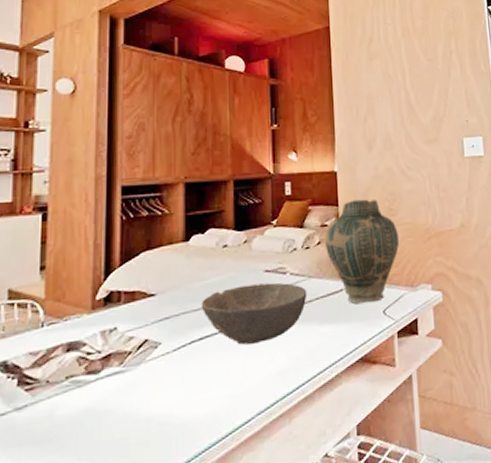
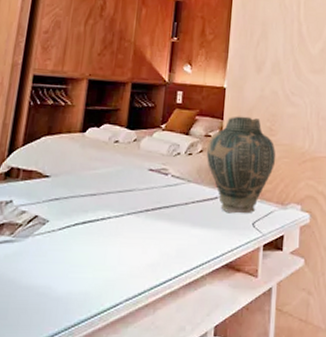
bowl: present [200,282,307,345] -> none [88,180,185,235]

